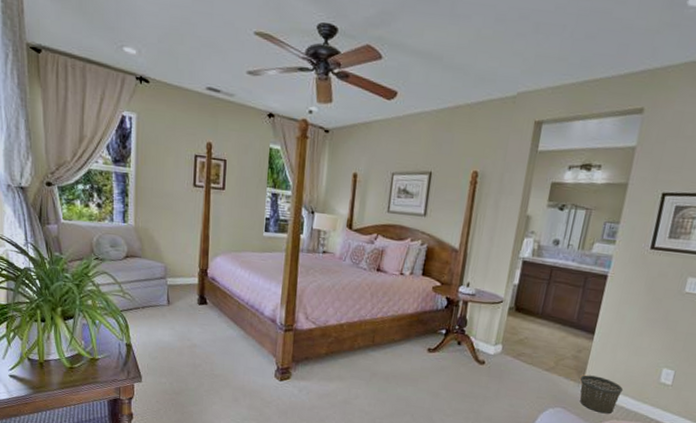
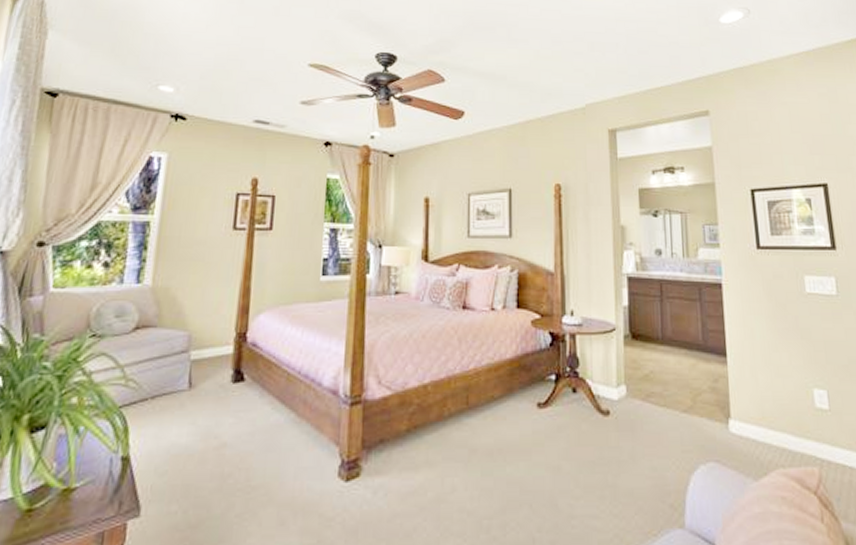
basket: present [580,374,623,414] -> none [725,410,779,462]

